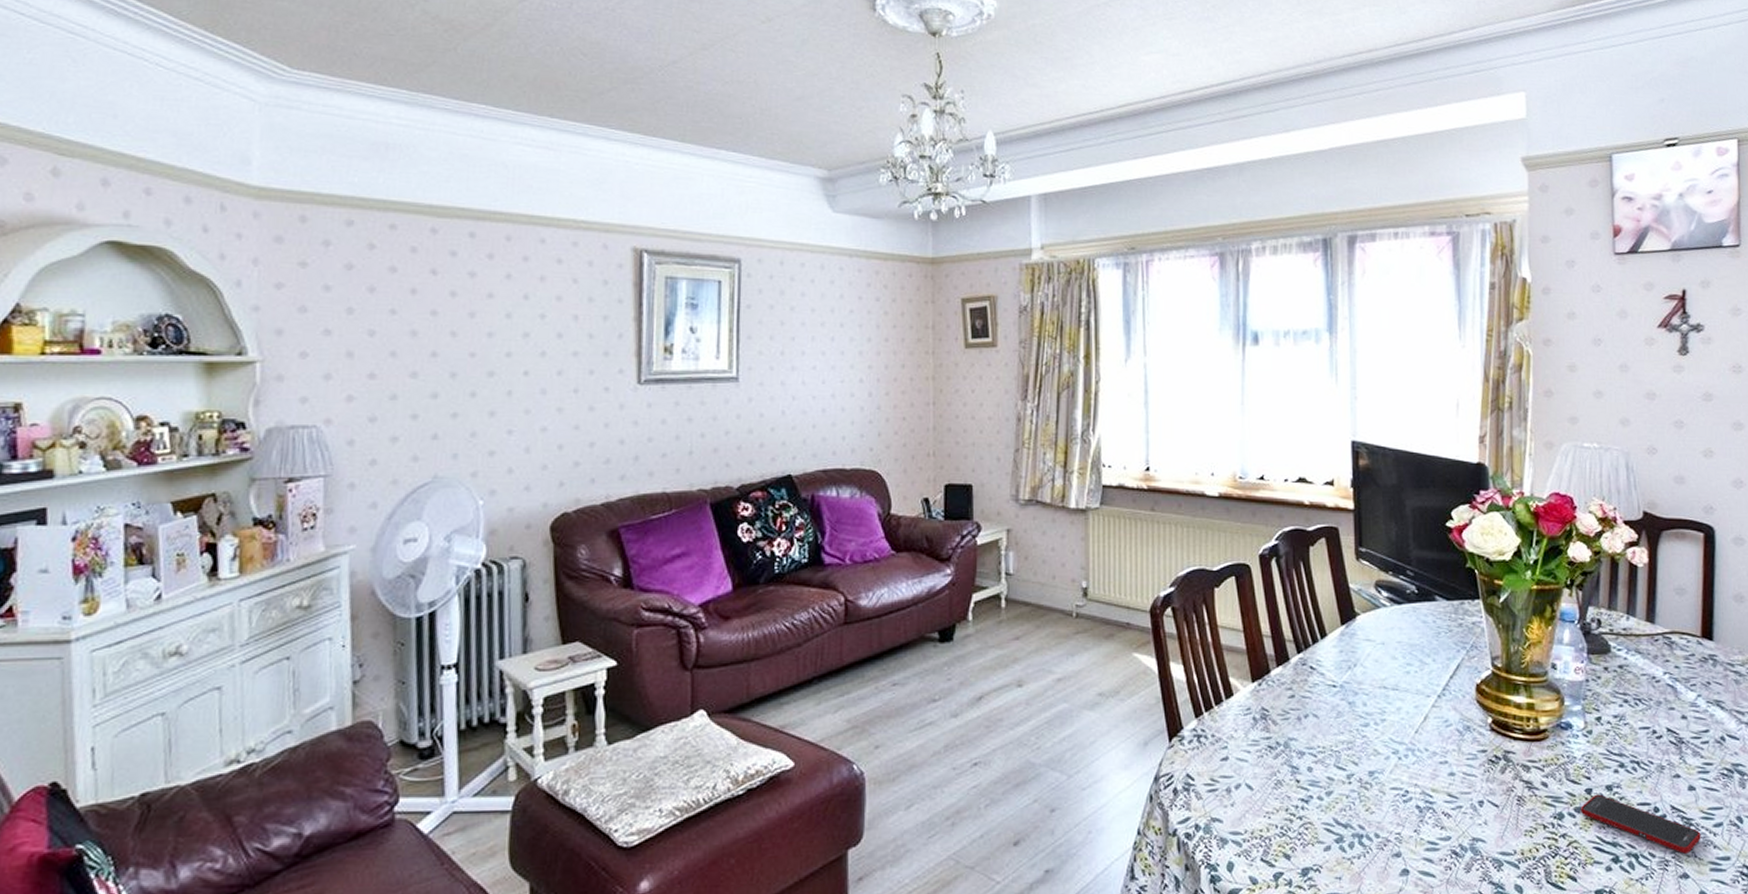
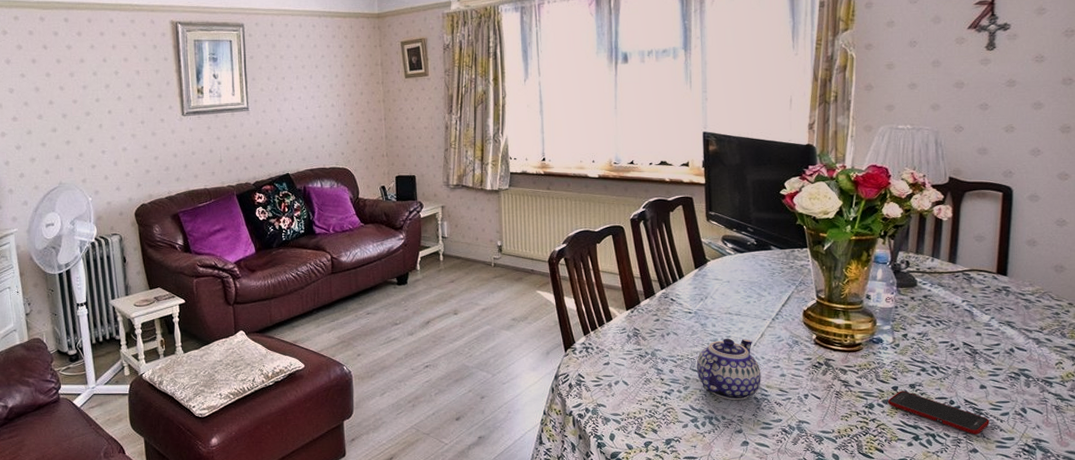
teapot: none [1342,722,1425,811] -> present [696,338,761,401]

